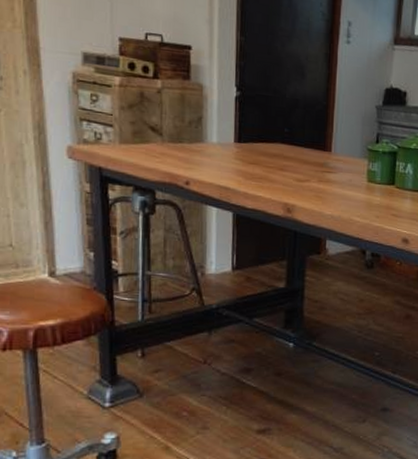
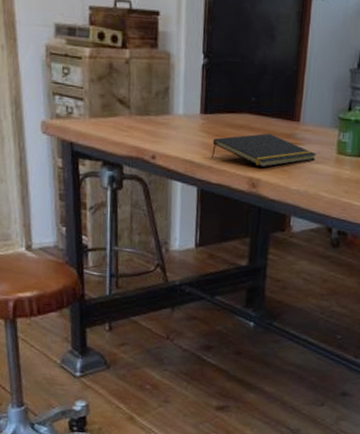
notepad: none [246,161,348,194] -> present [211,133,317,167]

